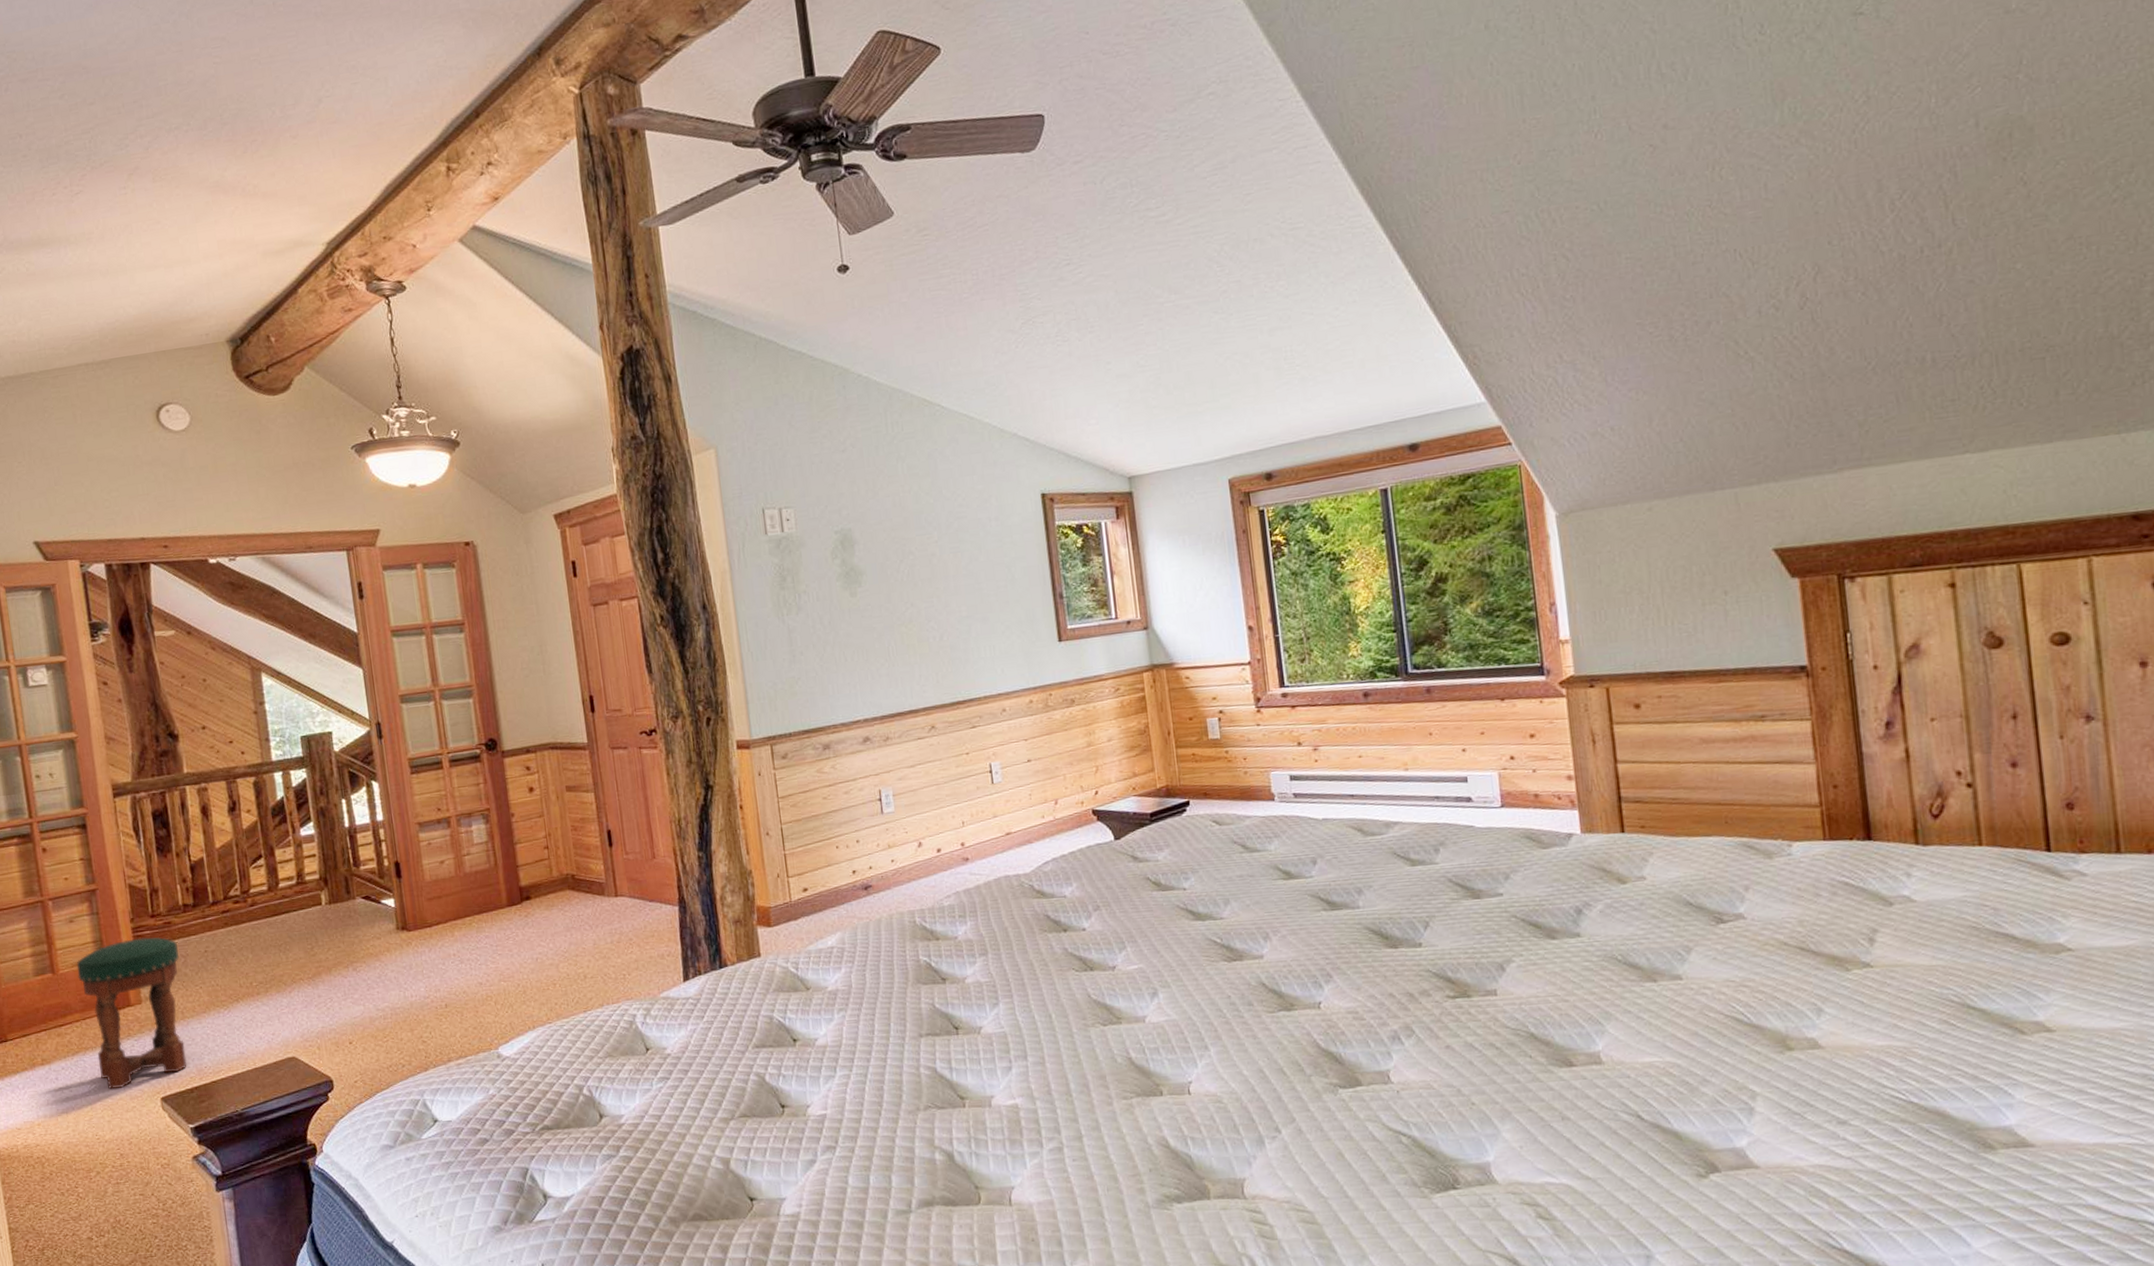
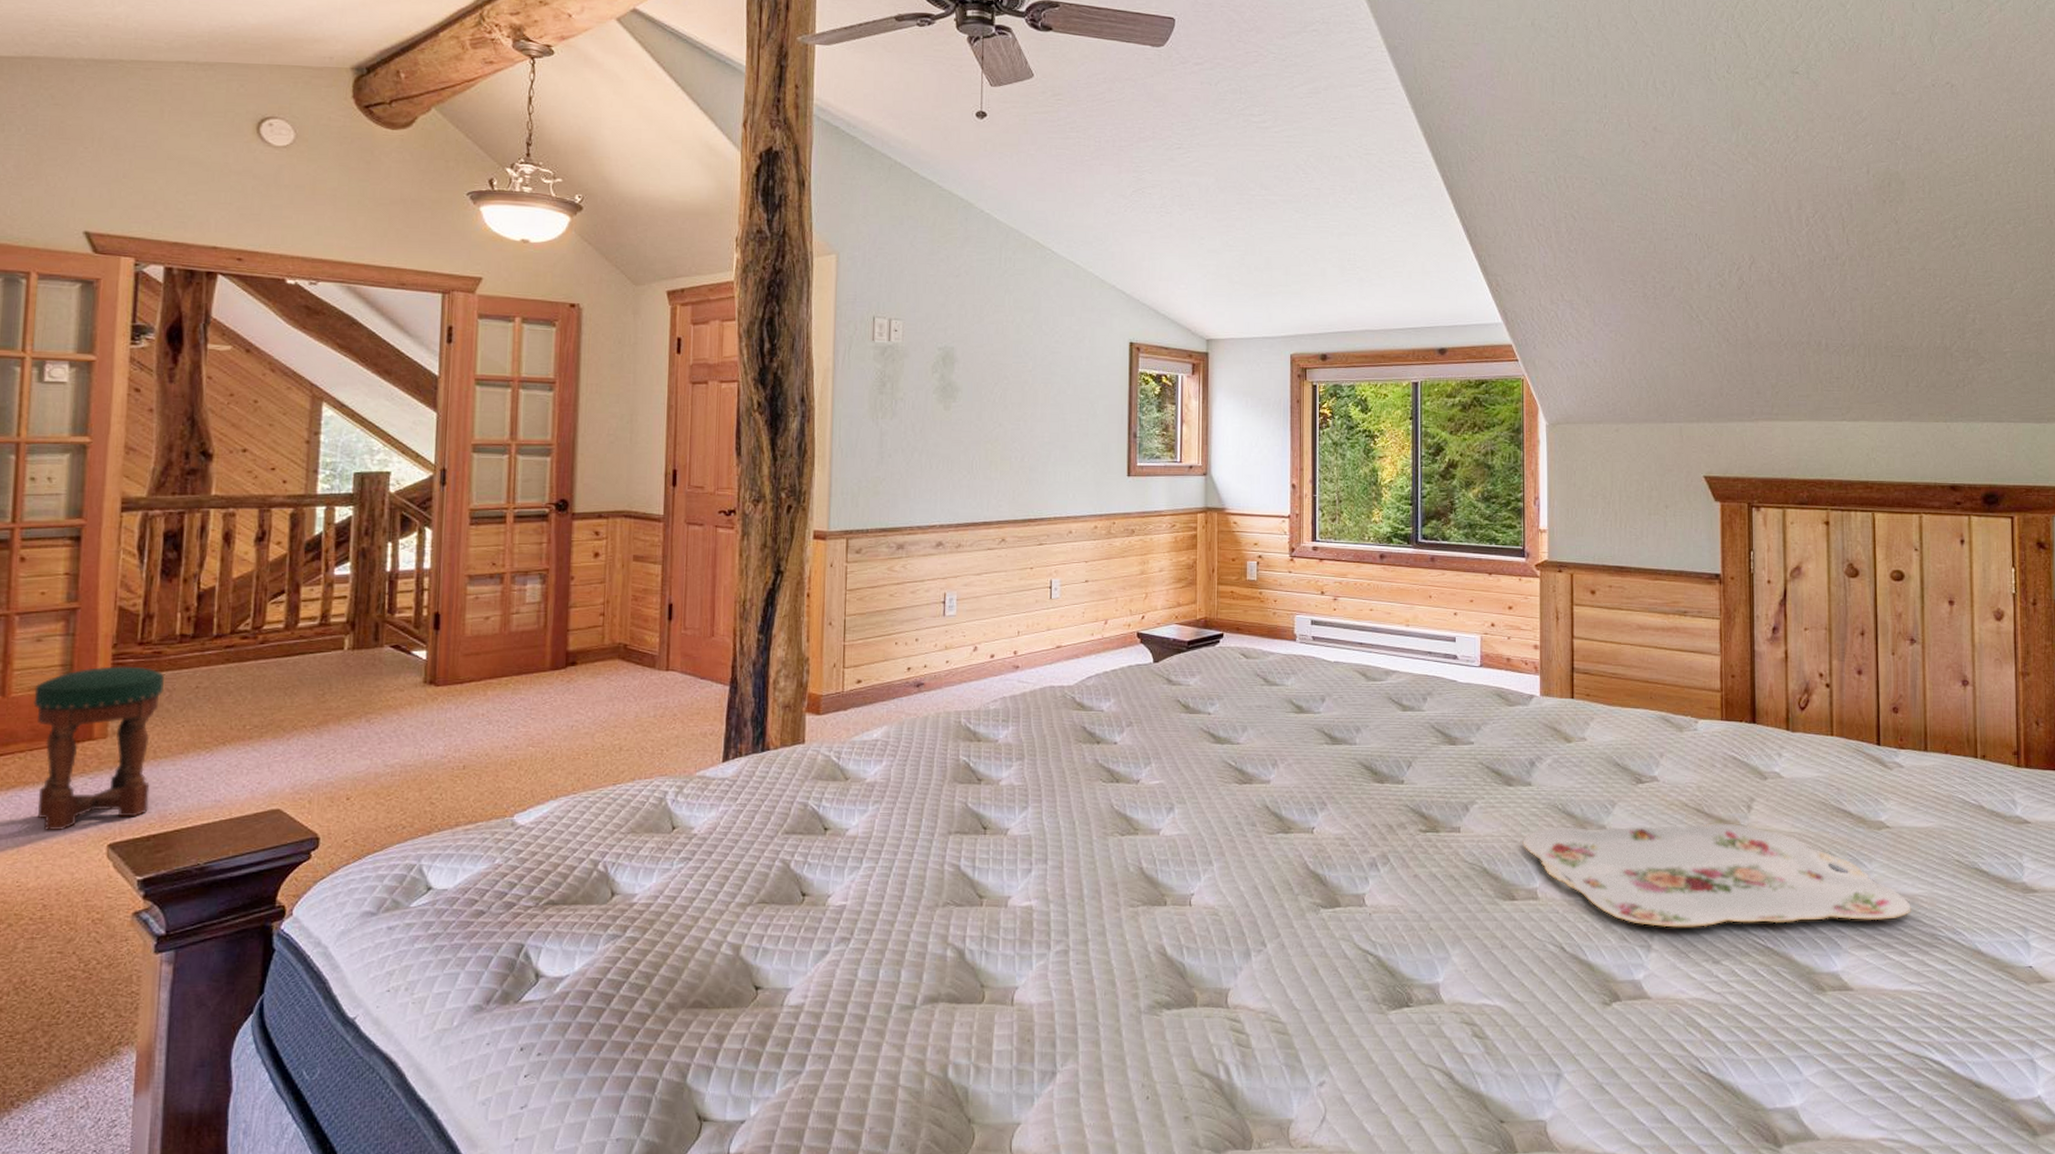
serving tray: none [1576,961,2111,1086] -> present [1522,823,1911,928]

